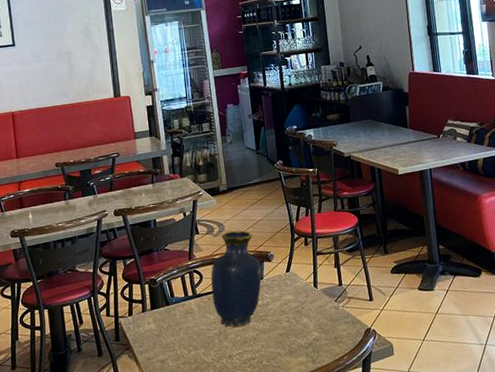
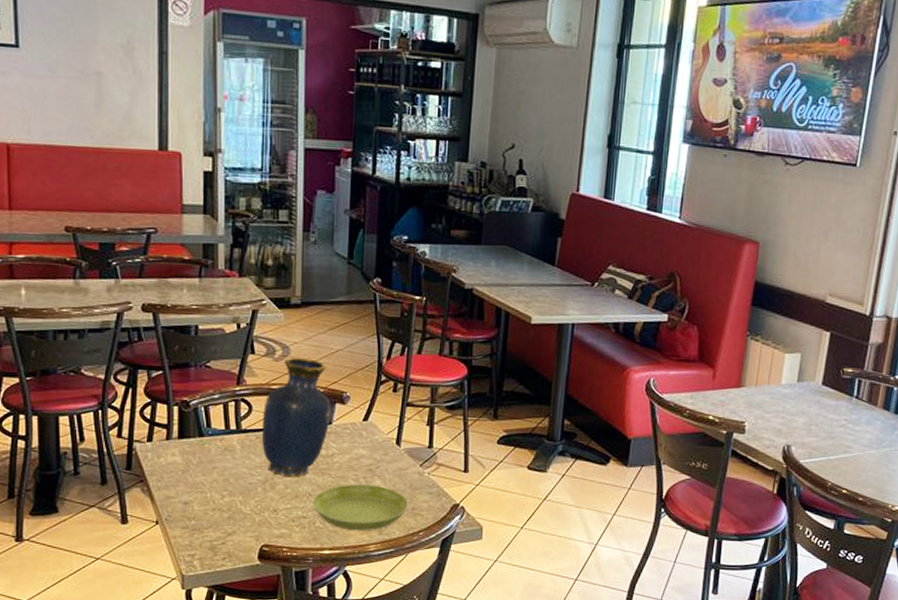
saucer: none [258,322,331,364] -> present [313,484,408,531]

